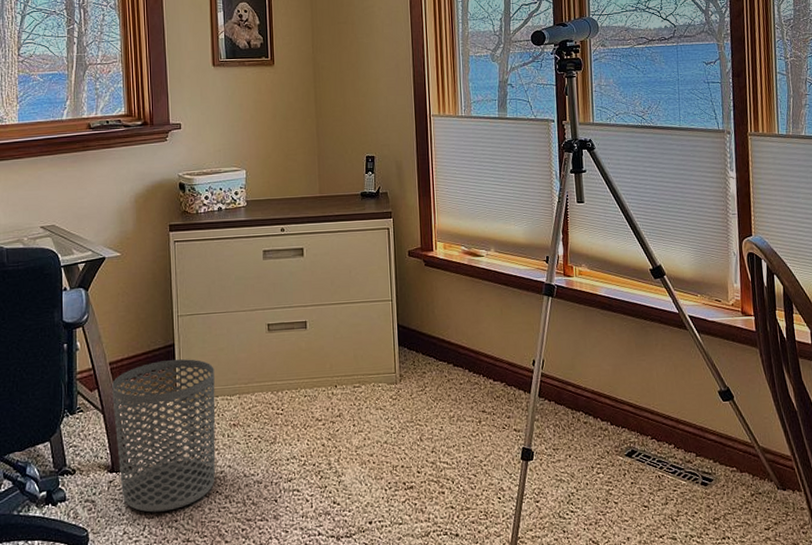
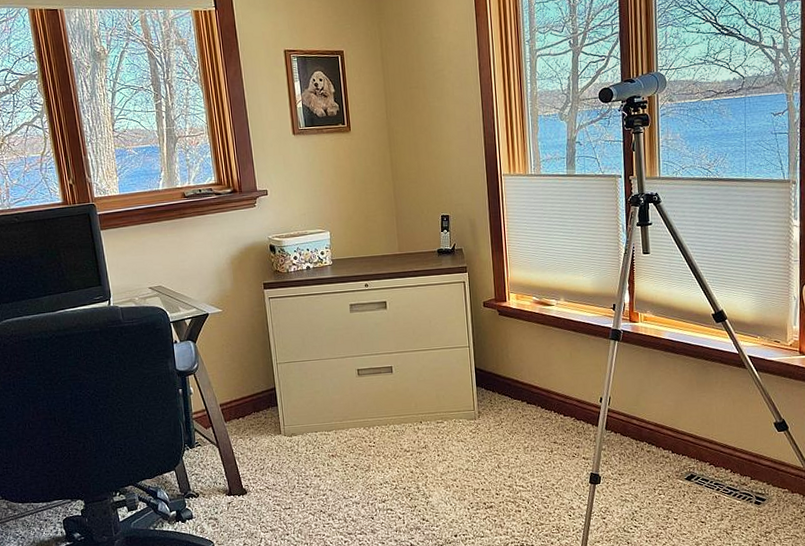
waste bin: present [112,359,216,513] -> none [224,400,319,528]

